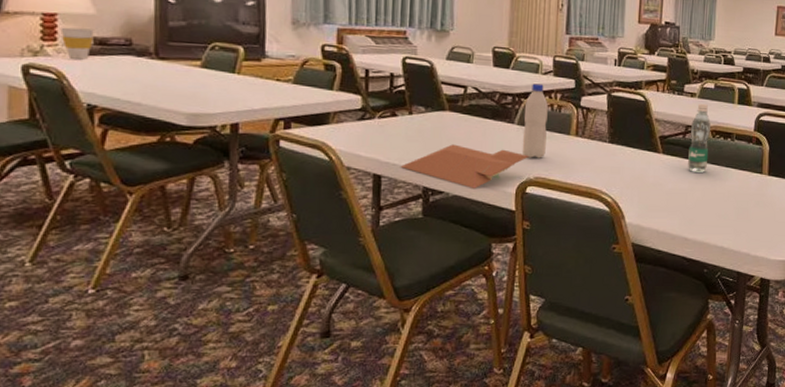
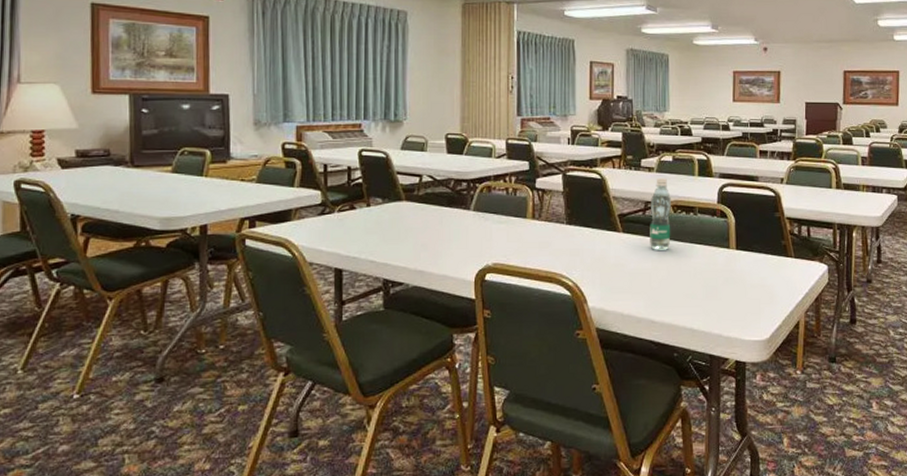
cup: present [60,27,94,60] -> none [47,142,76,172]
papers: present [400,144,529,188] -> none [360,234,487,278]
water bottle: present [522,83,548,158] -> none [479,168,503,244]

